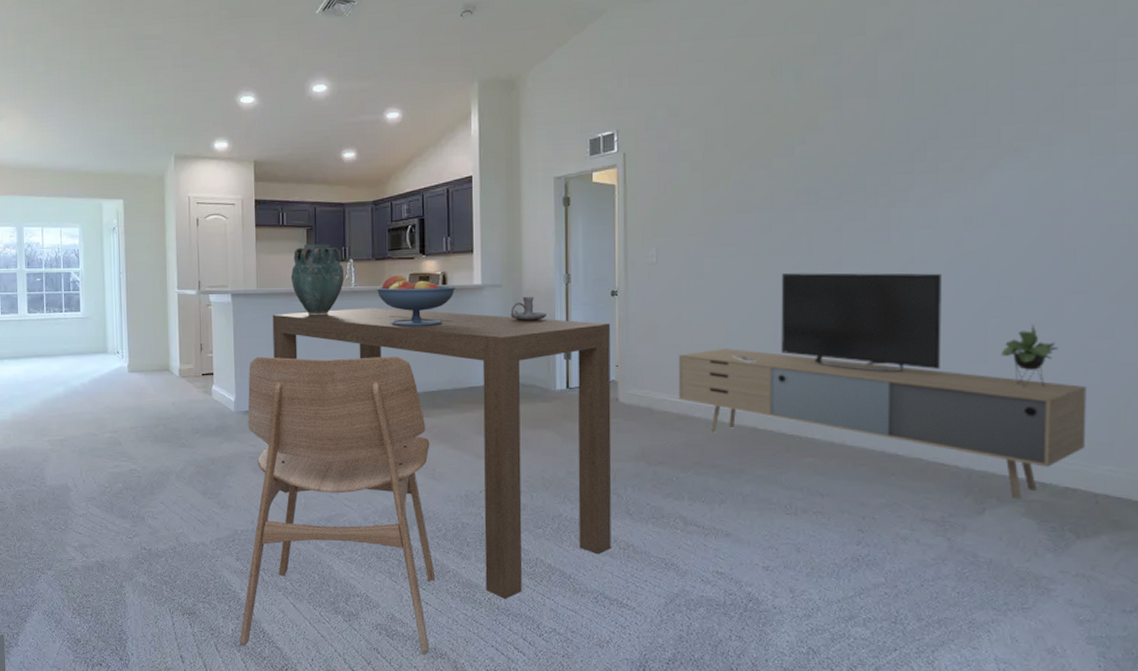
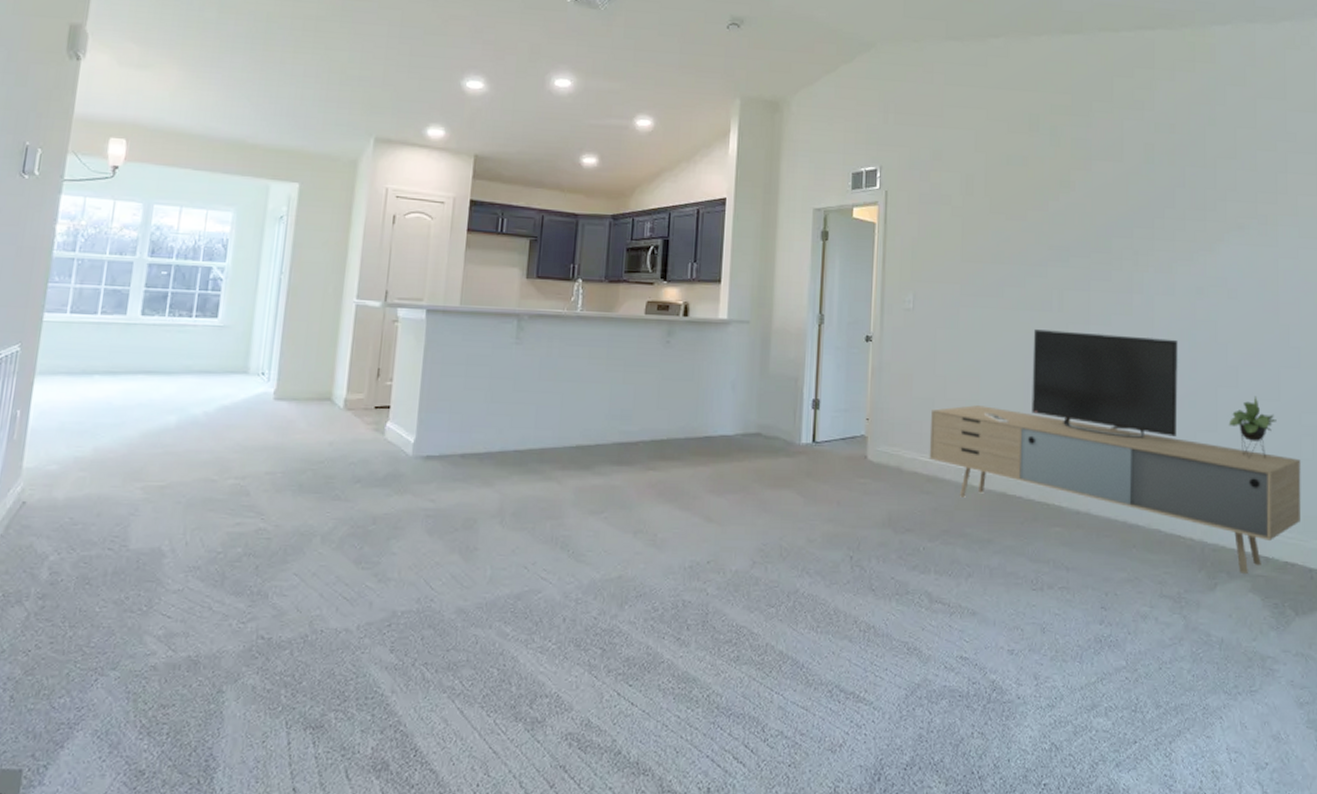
dining chair: present [239,356,434,654] -> none [379,388,654,771]
dining table: present [272,307,612,599] -> none [460,336,864,696]
vase: present [290,243,345,316] -> none [504,256,571,344]
fruit bowl: present [376,274,455,326] -> none [606,300,698,363]
candle holder: present [510,296,548,322] -> none [757,335,797,365]

